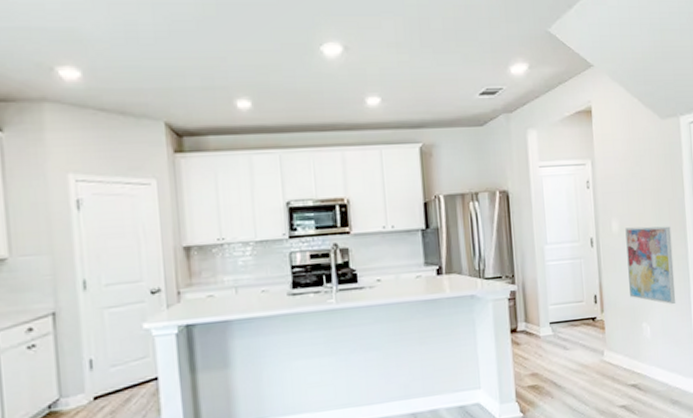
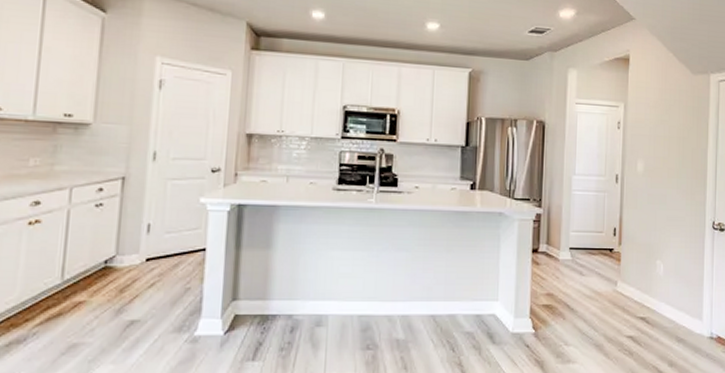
wall art: present [625,226,676,304] -> none [648,169,692,246]

